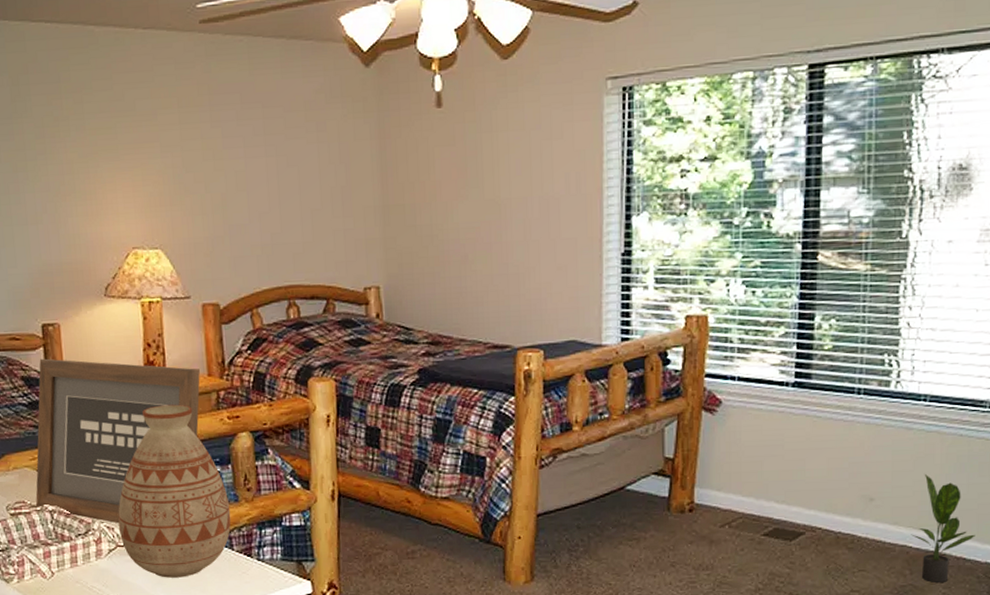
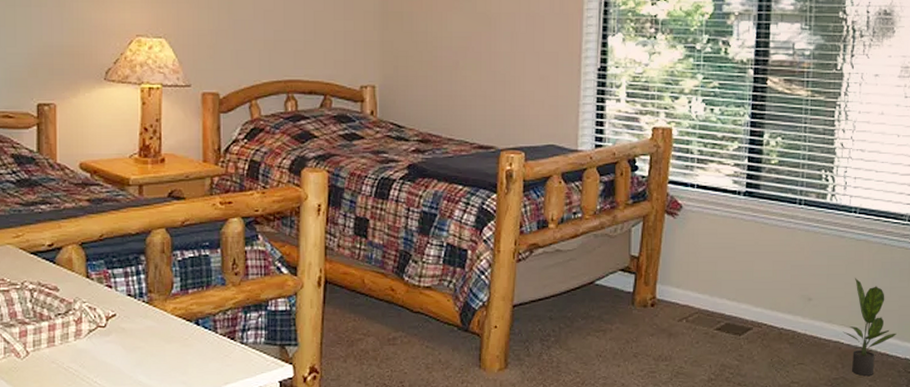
picture frame: present [35,358,200,524] -> none [15,137,195,304]
vase: present [118,404,231,578] -> none [101,188,217,360]

